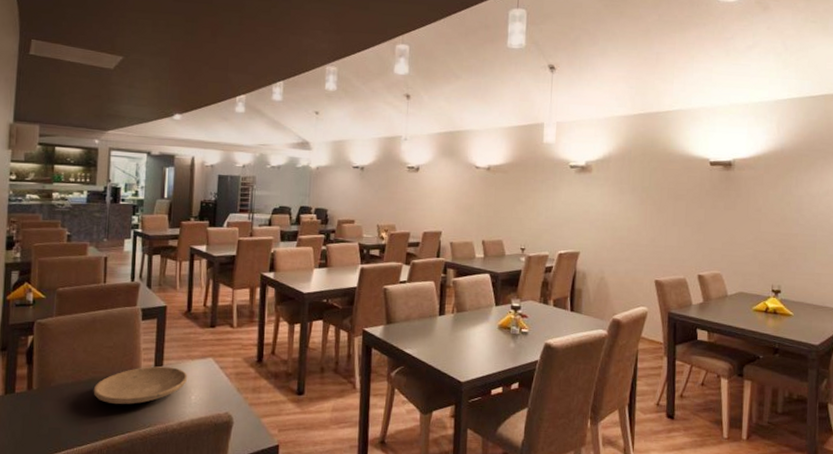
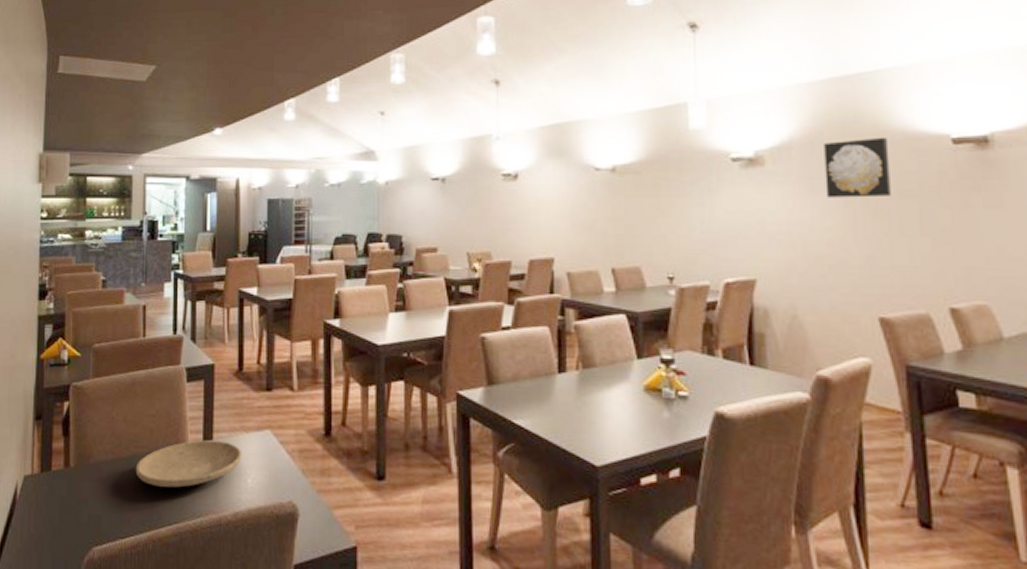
wall art: none [629,157,672,199] -> present [824,137,891,198]

